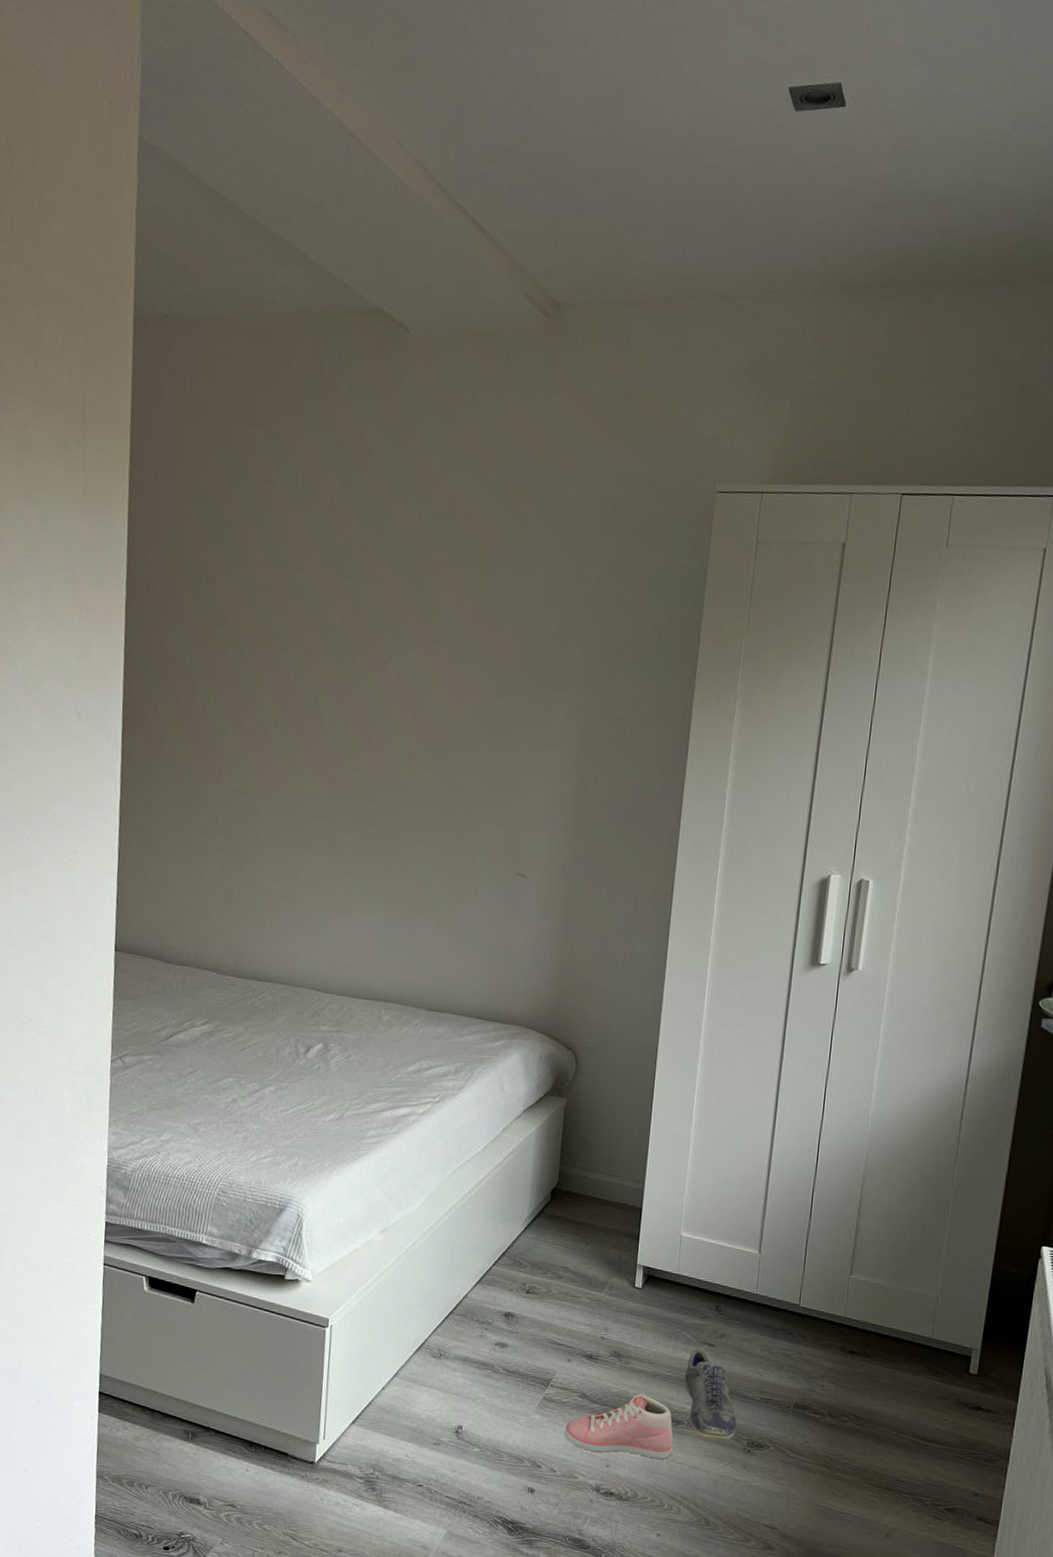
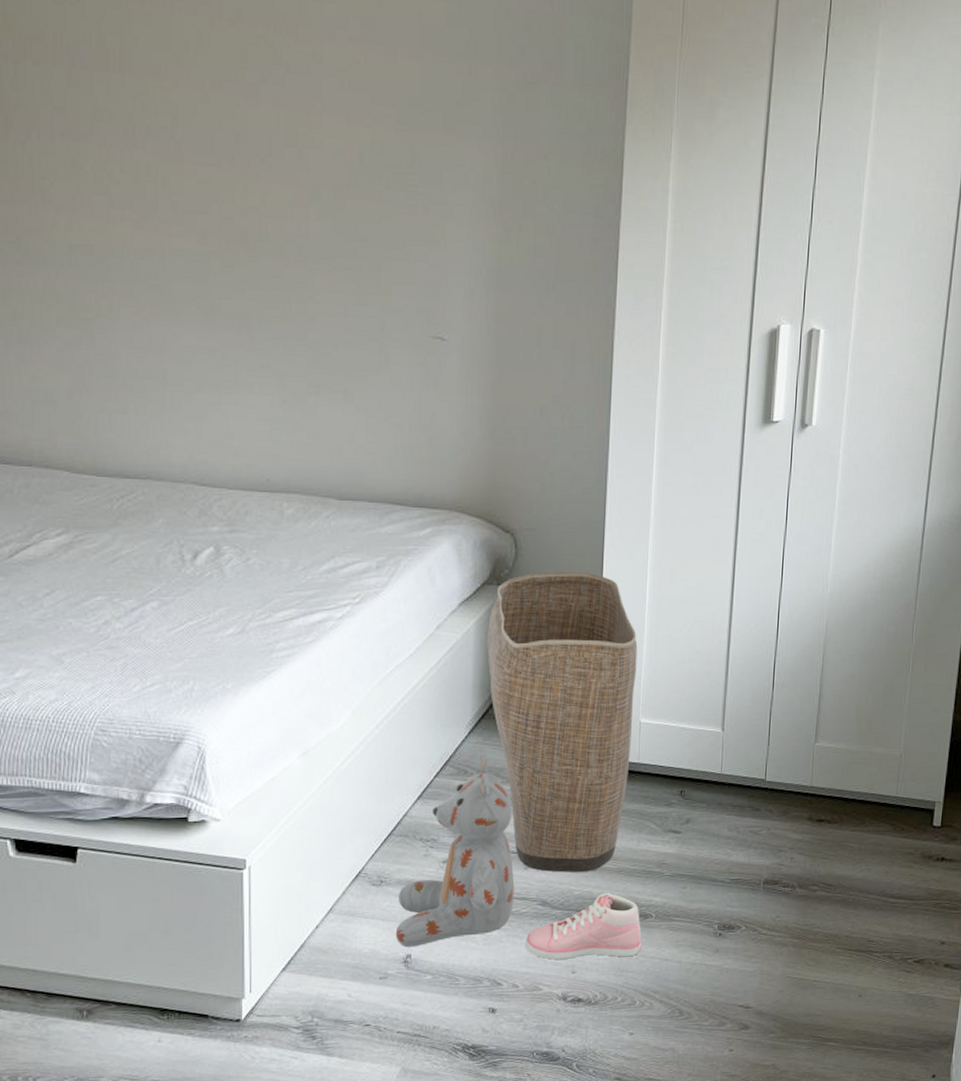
stuffed bear: none [450,1247,560,1420] -> present [395,752,515,948]
laundry basket: none [545,1088,683,1372] -> present [487,571,638,873]
shoe: present [684,1349,737,1441] -> none [650,839,707,929]

